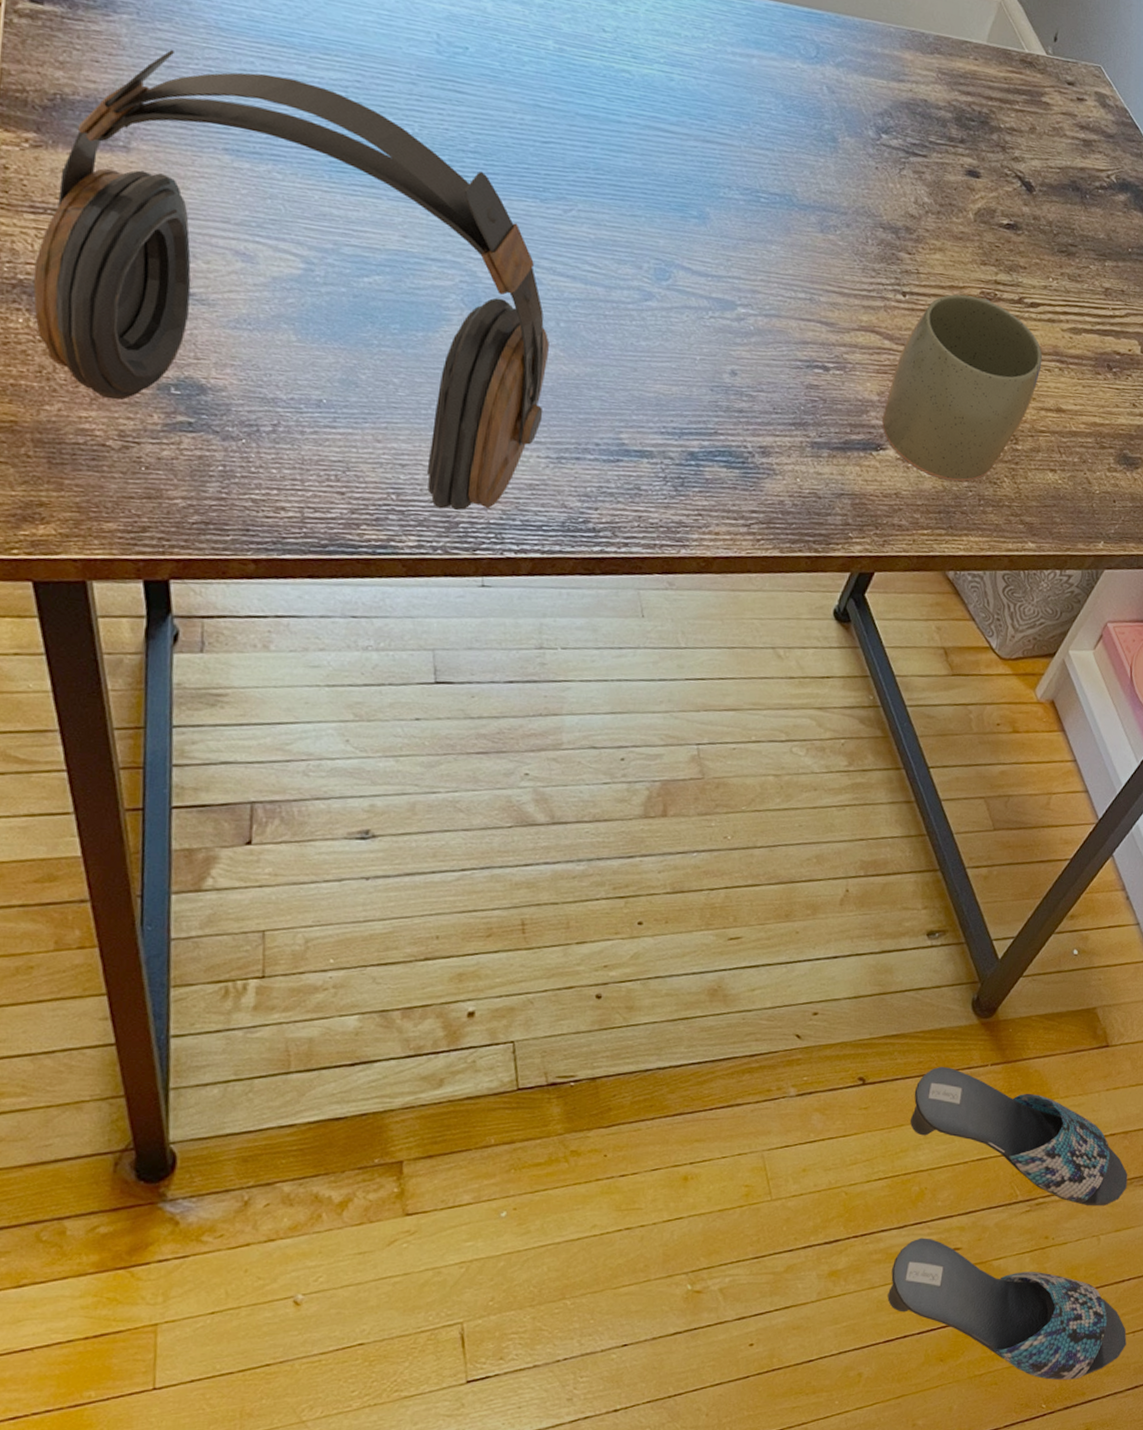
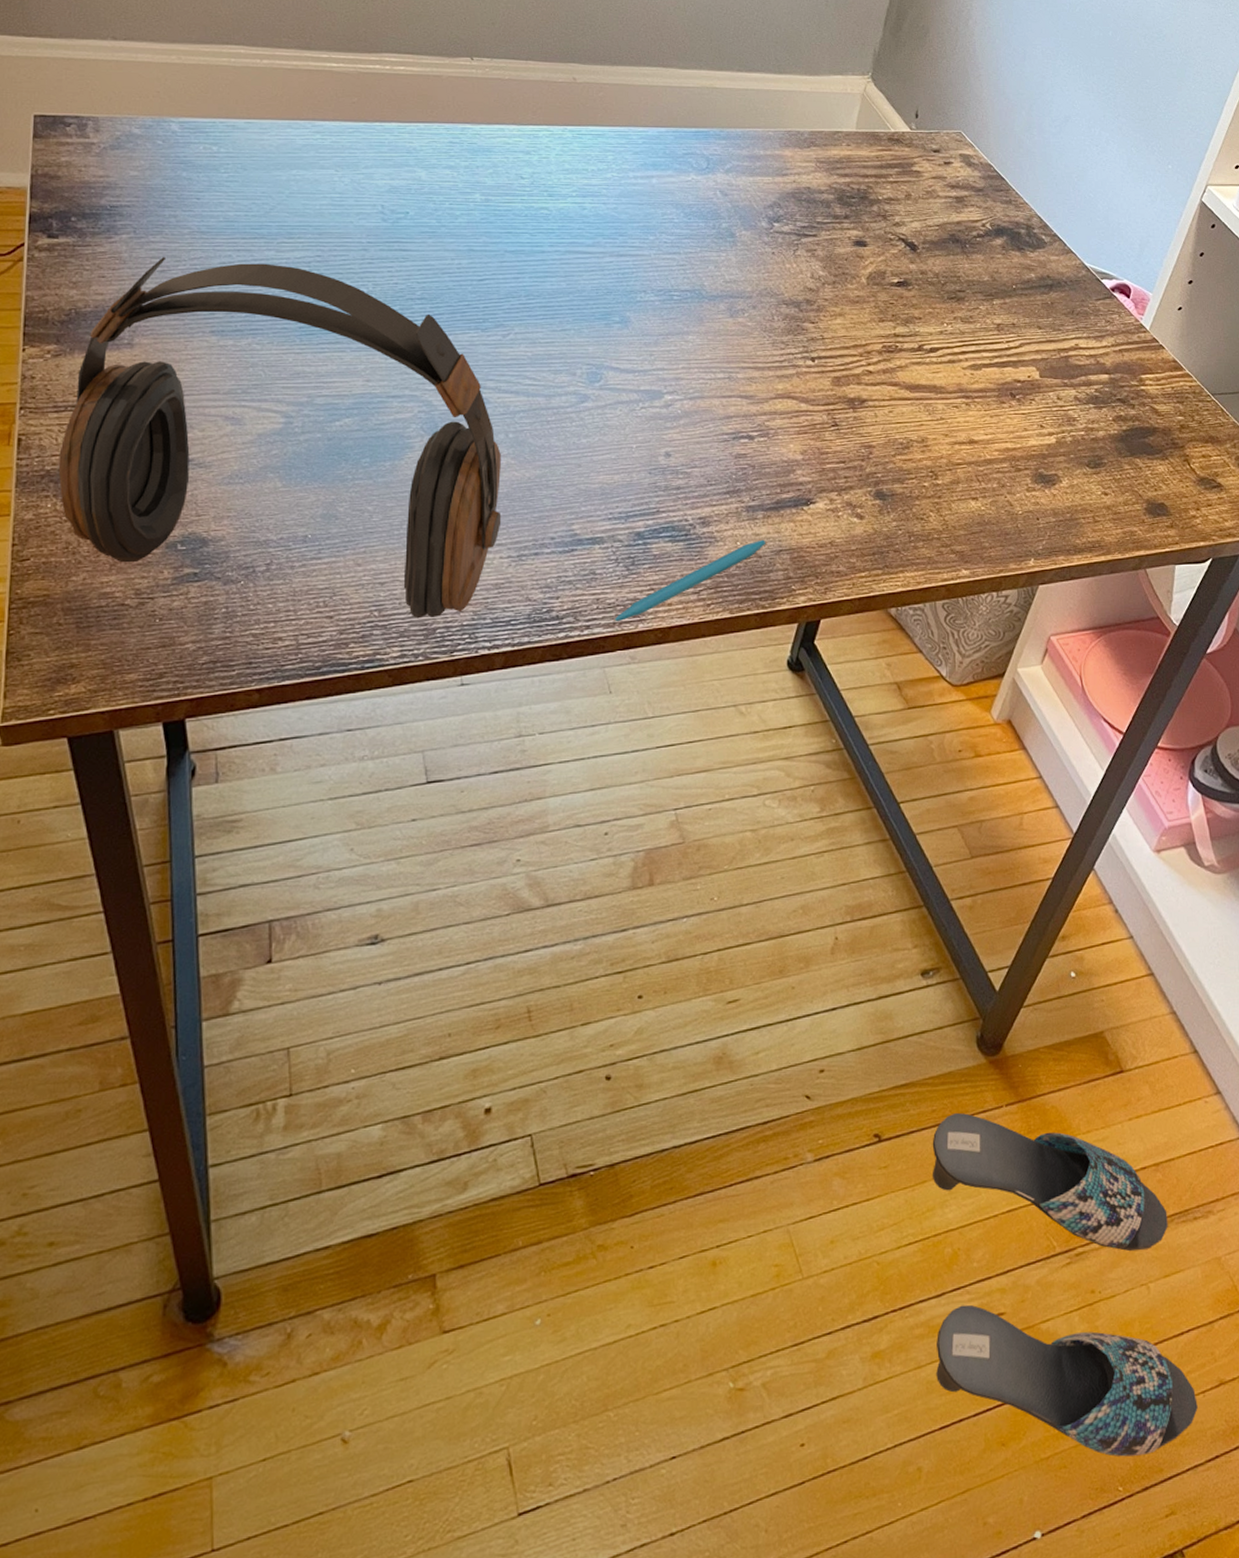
pen: none [653,479,829,544] -> present [612,539,767,622]
mug: present [882,294,1043,482] -> none [809,351,949,523]

